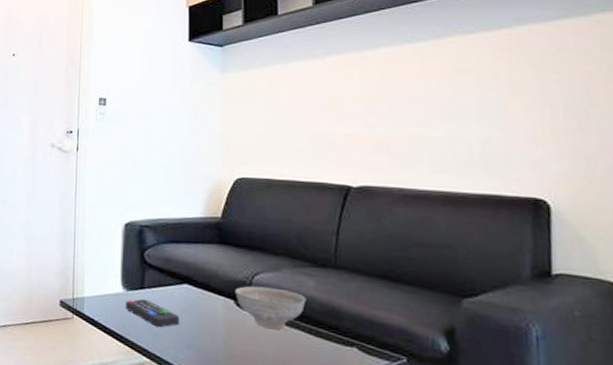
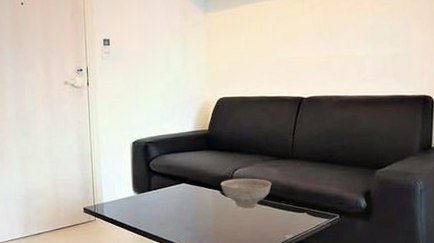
remote control: present [125,298,180,328] -> none [136,198,180,218]

